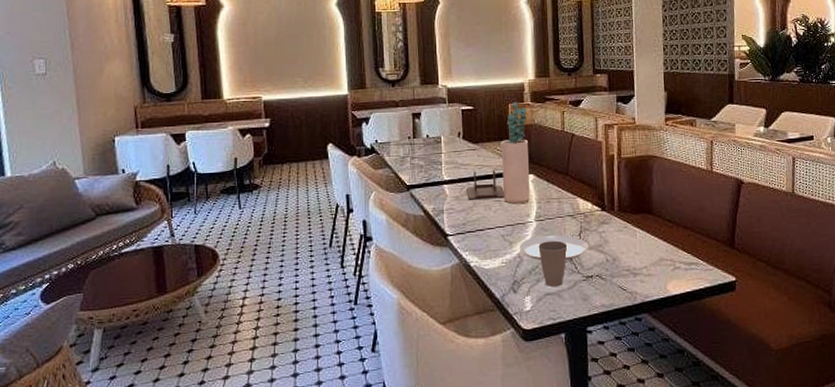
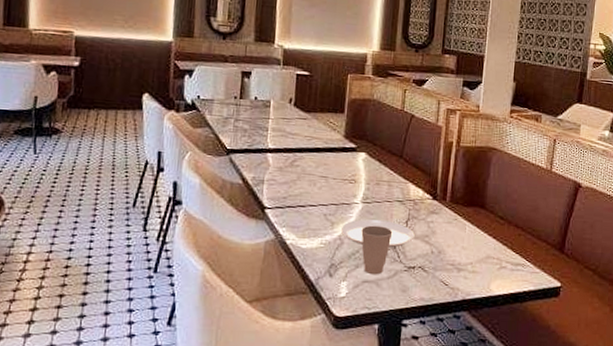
napkin holder: present [467,169,505,200] -> none [291,141,333,174]
vase: present [501,97,530,204] -> none [331,67,367,182]

